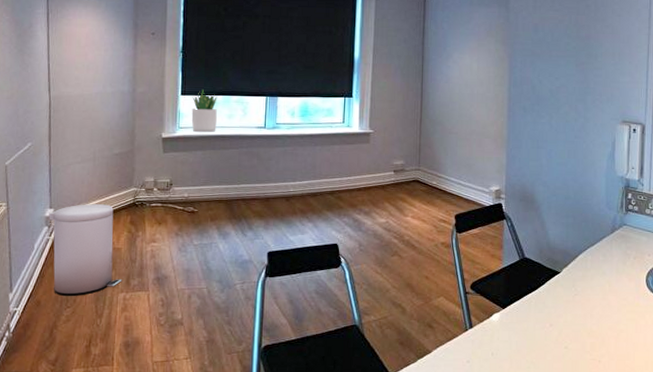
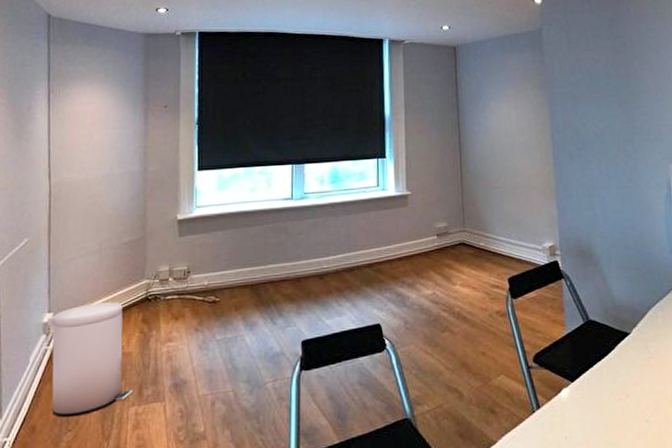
planter: present [191,89,217,133] -> none [210,162,238,211]

